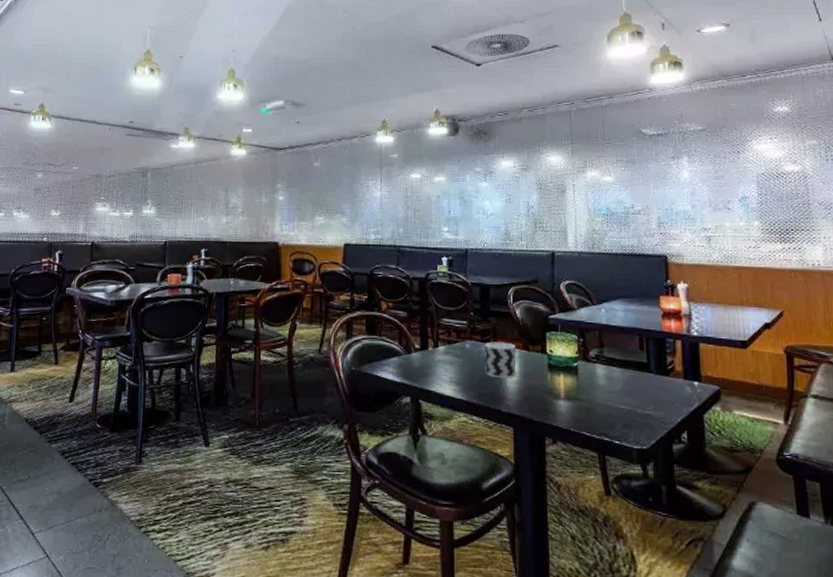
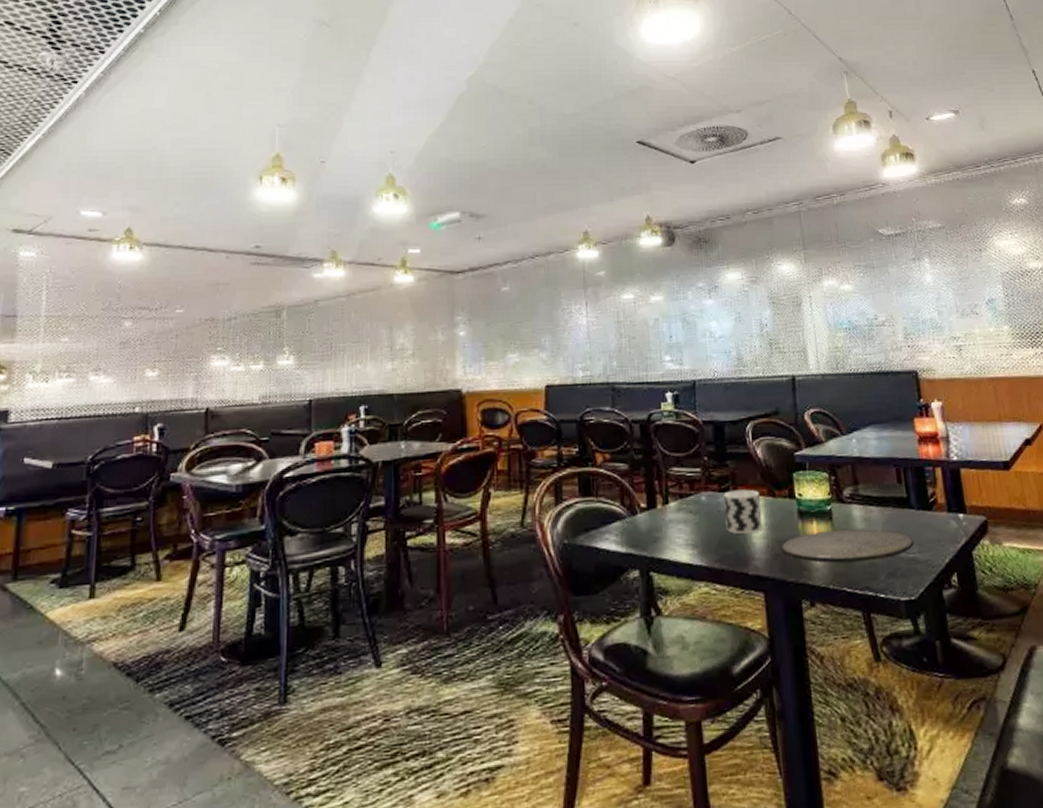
plate: none [531,383,650,413] -> present [782,528,914,564]

